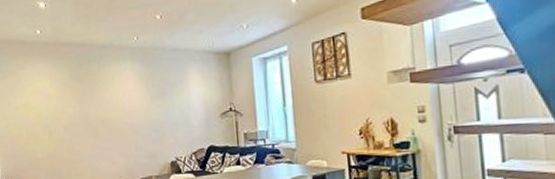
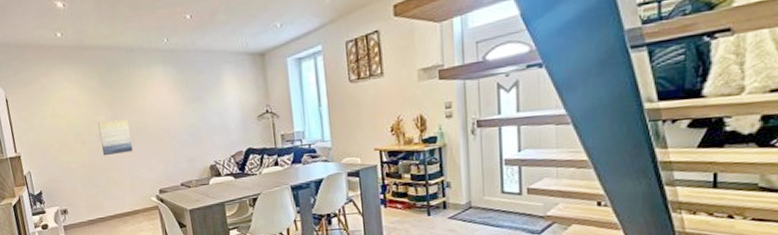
wall art: none [66,112,97,147] -> present [98,119,133,155]

